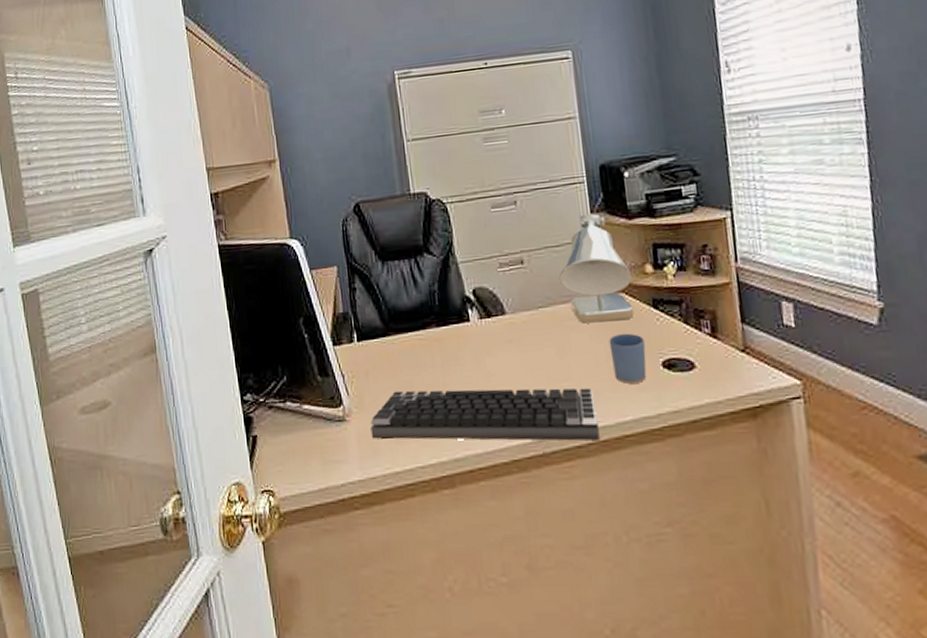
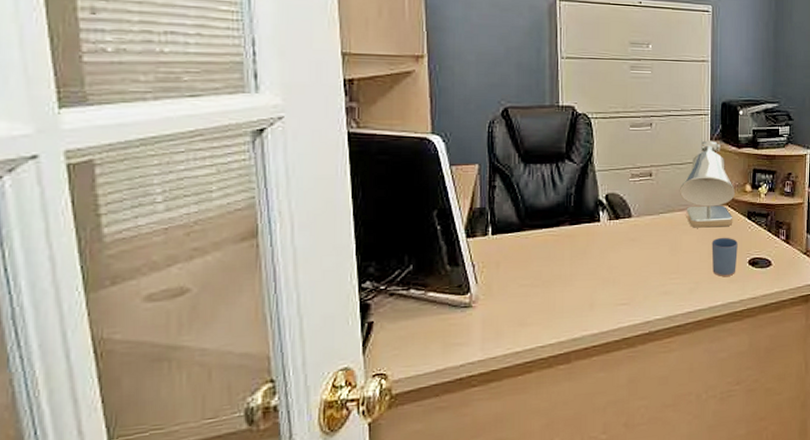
computer keyboard: present [370,388,600,441] -> none [496,279,695,323]

